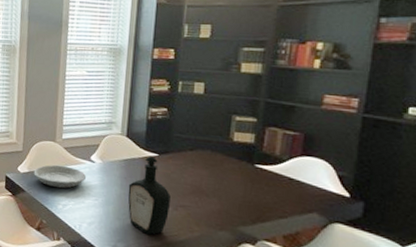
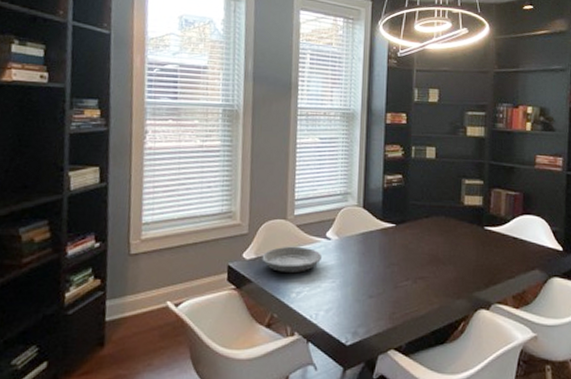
bottle: present [128,156,171,235] -> none [366,227,409,314]

